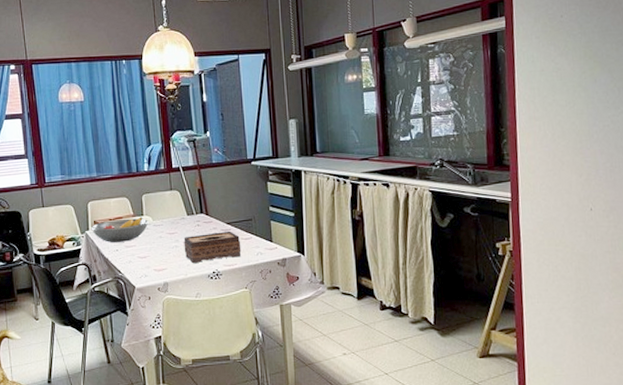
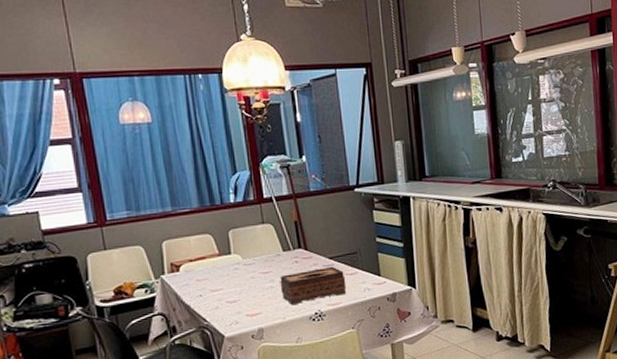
fruit bowl: present [90,217,149,243] -> none [166,255,238,287]

